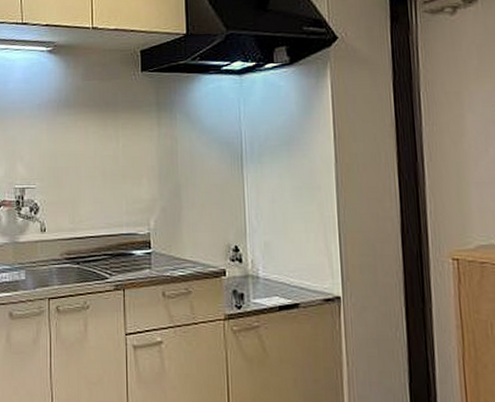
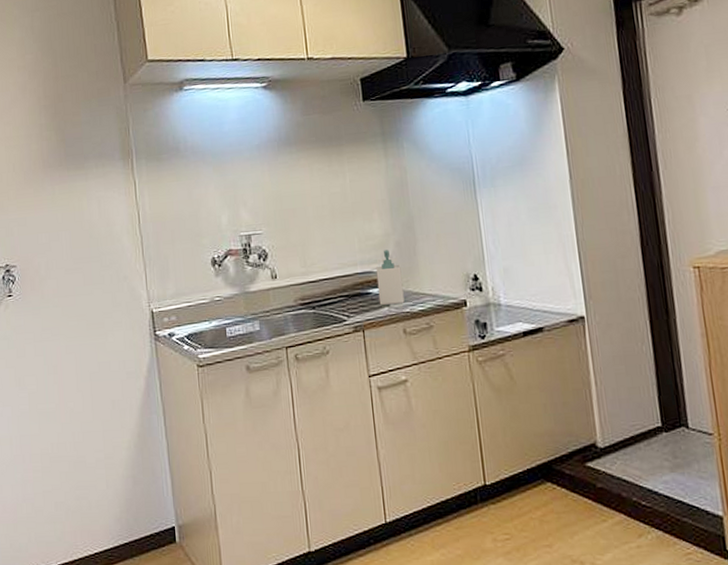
soap bottle: none [140,214,166,267] -> present [375,250,405,305]

